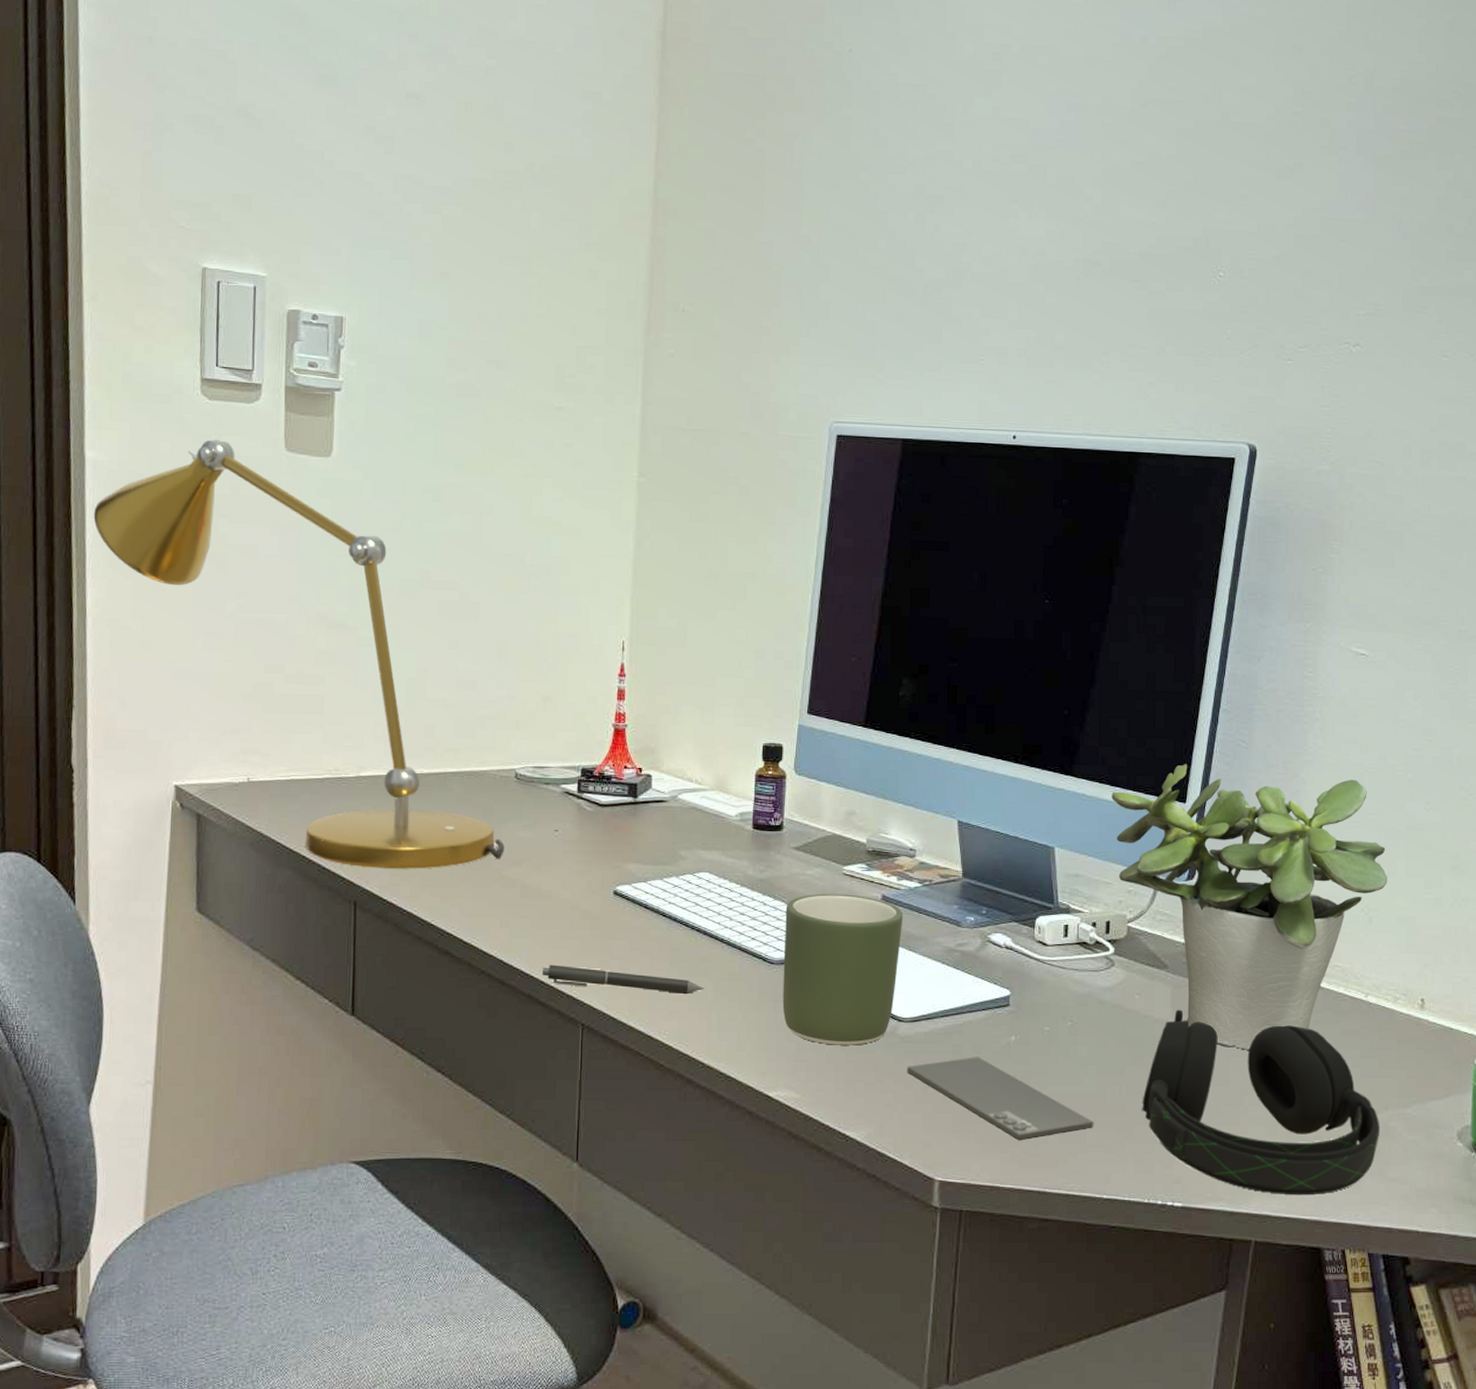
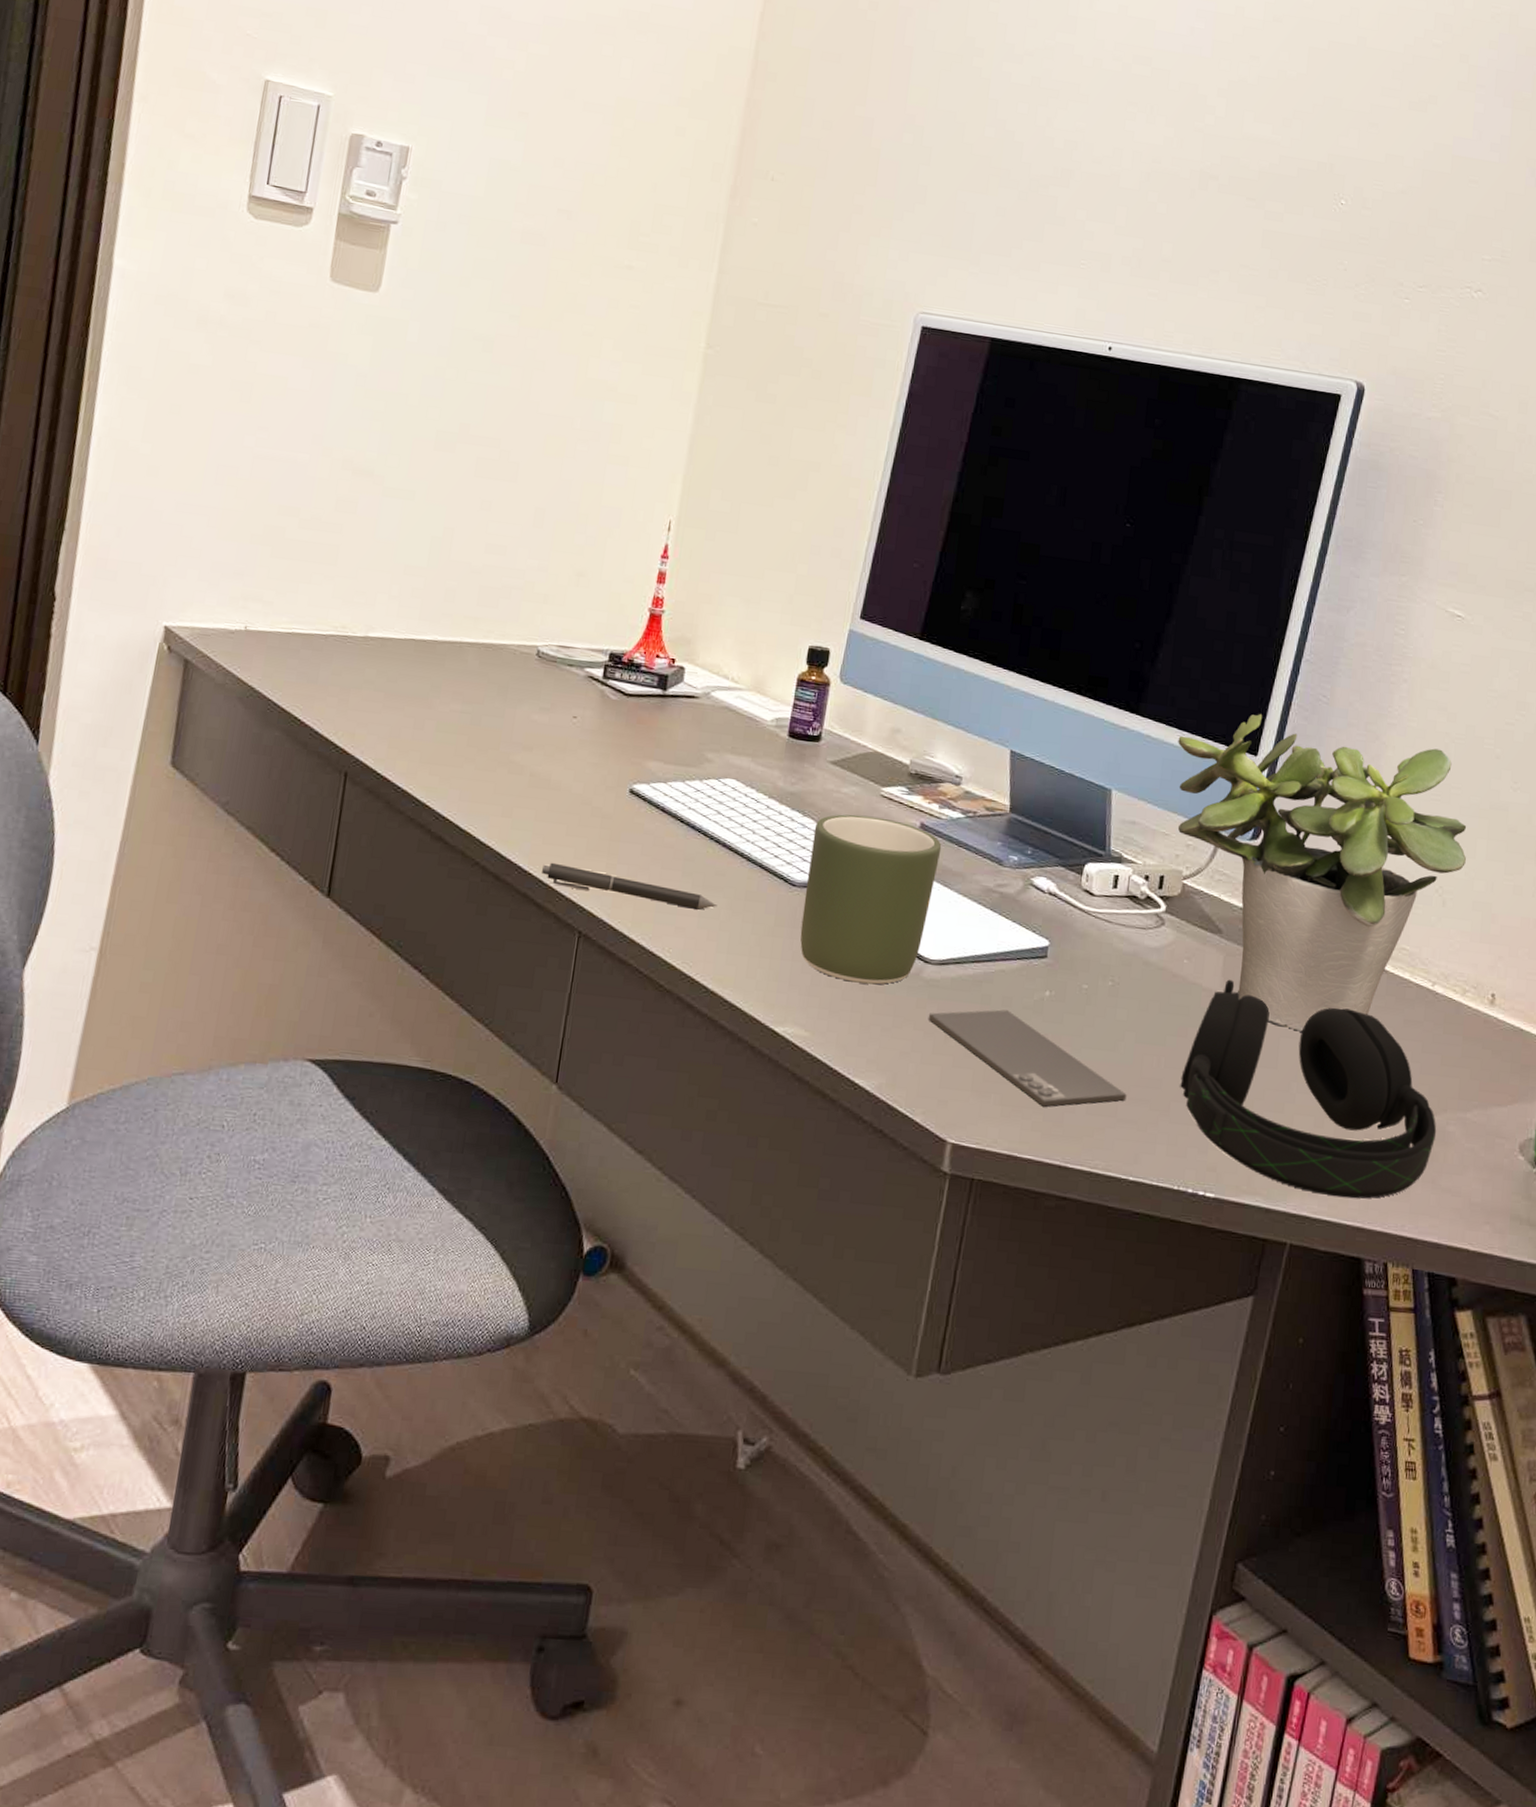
desk lamp: present [93,440,505,869] -> none [113,260,517,745]

